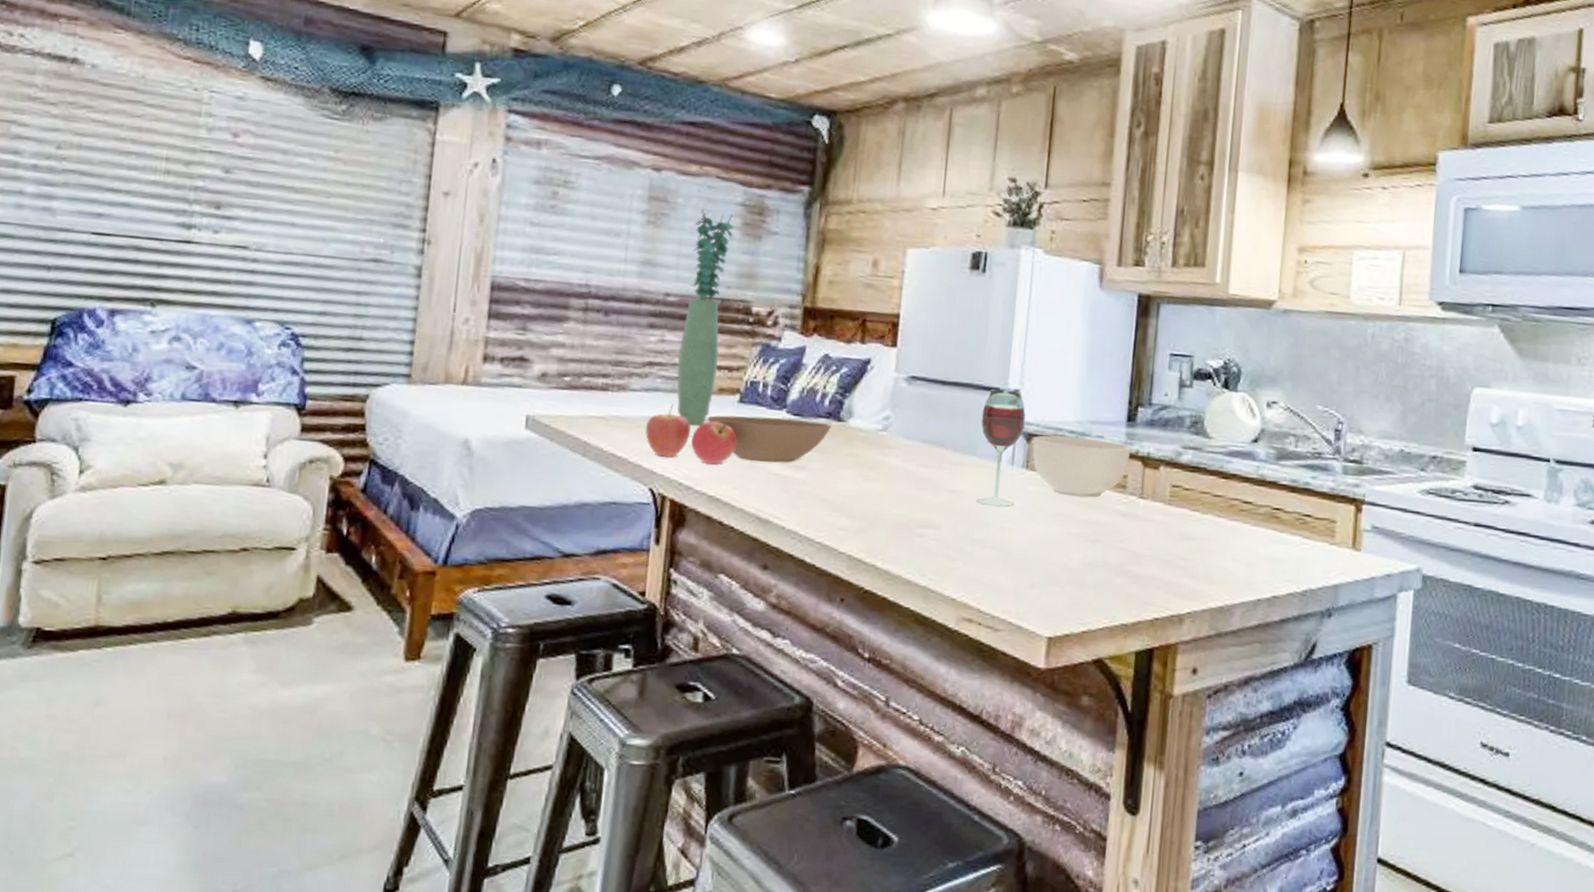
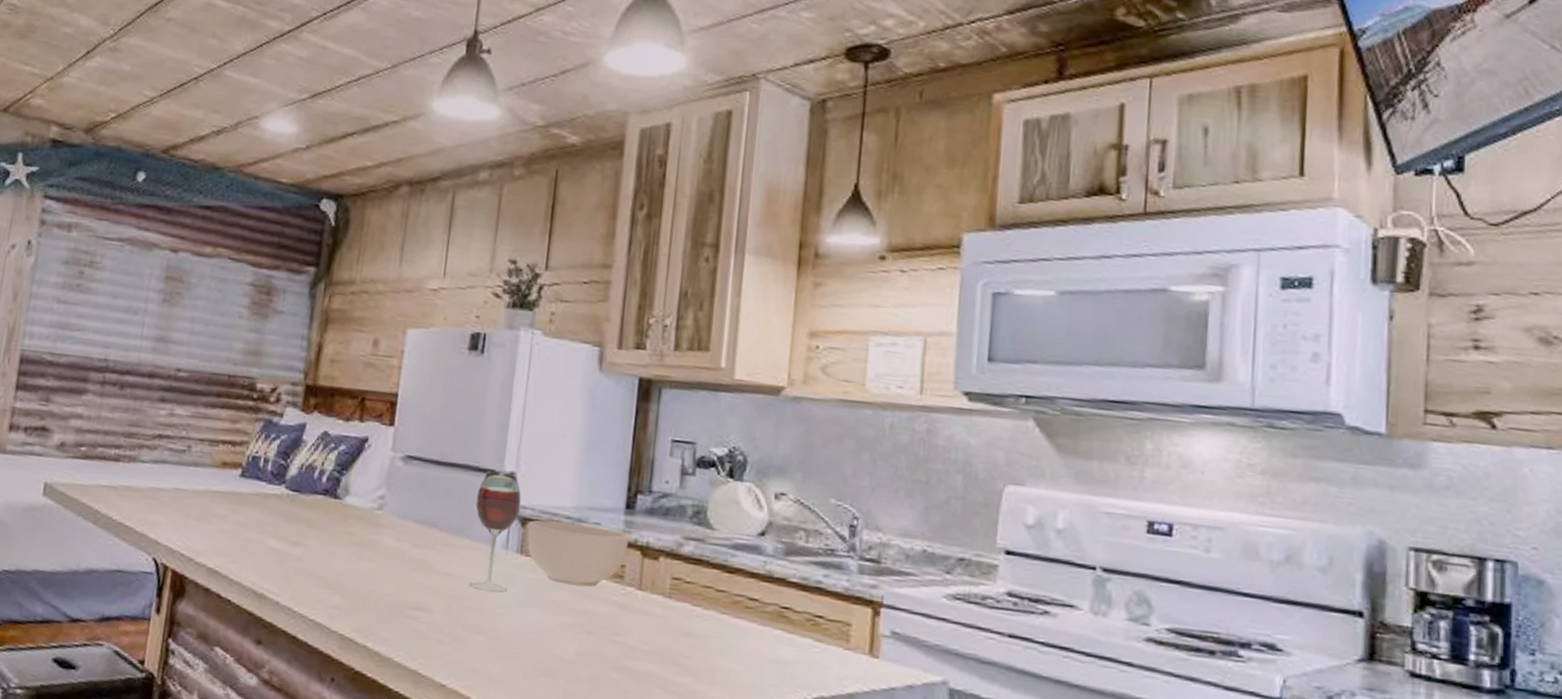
fruit: present [645,403,691,458] -> none [151,476,195,529]
vase: present [676,209,734,426] -> none [182,288,243,499]
fruit: present [691,421,737,465] -> none [194,494,237,537]
bowl: present [707,415,831,463] -> none [210,488,328,538]

